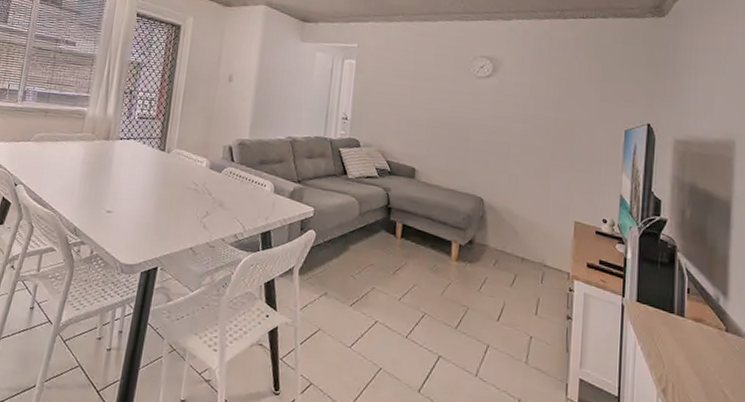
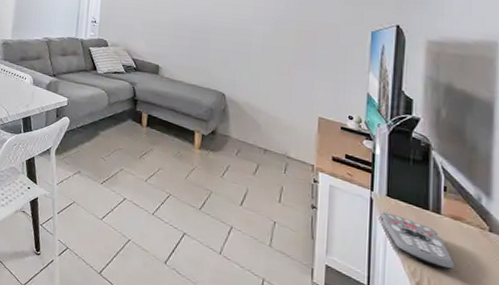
remote control: none [630,318,697,374] -> present [380,211,456,271]

